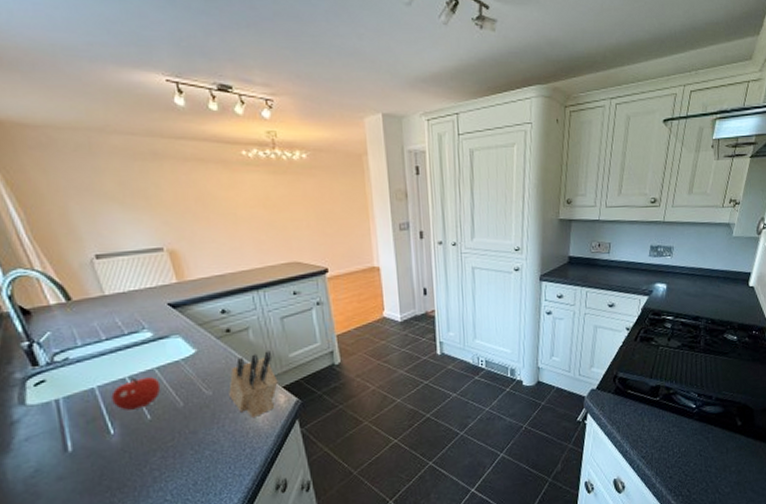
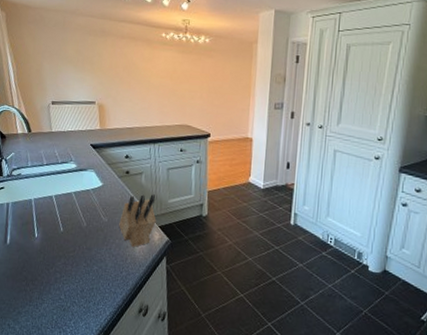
fruit: present [111,377,161,411] -> none [41,196,74,222]

